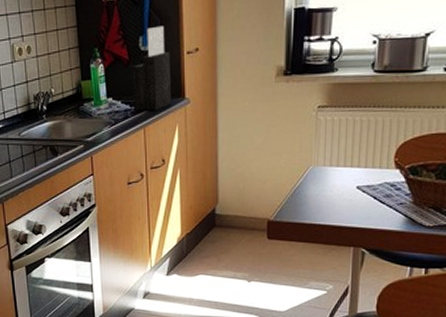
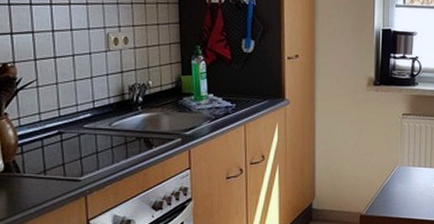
knife block: present [132,25,172,111] -> none [234,31,273,109]

